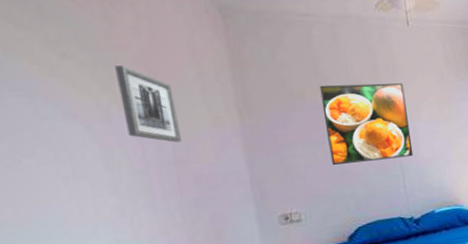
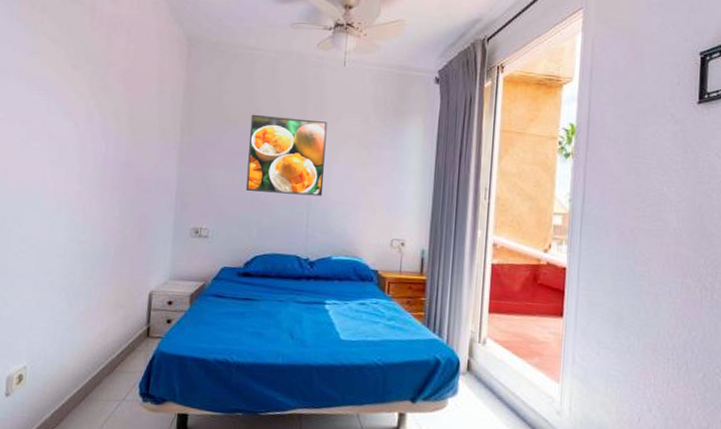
wall art: present [115,66,181,143] -> none [100,78,138,147]

